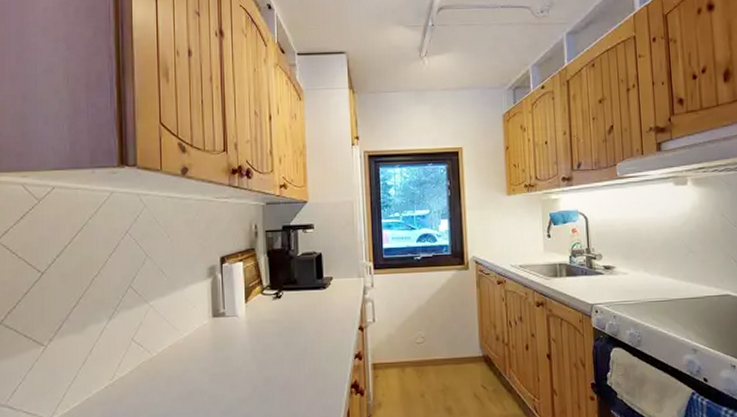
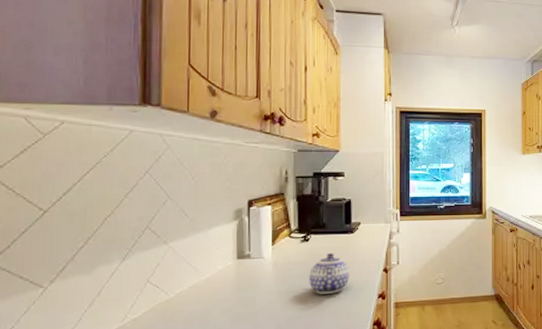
teapot: none [283,309,324,354] -> present [309,252,350,294]

